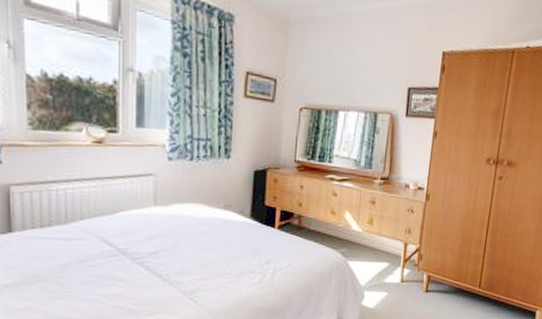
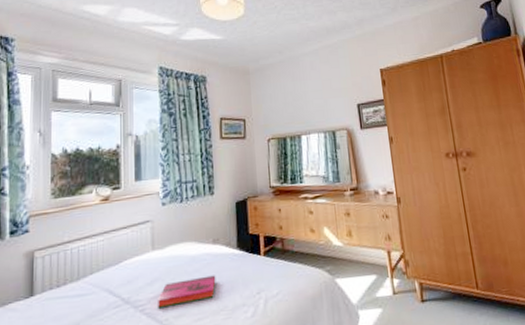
hardback book: none [158,239,224,264] -> present [158,275,216,309]

